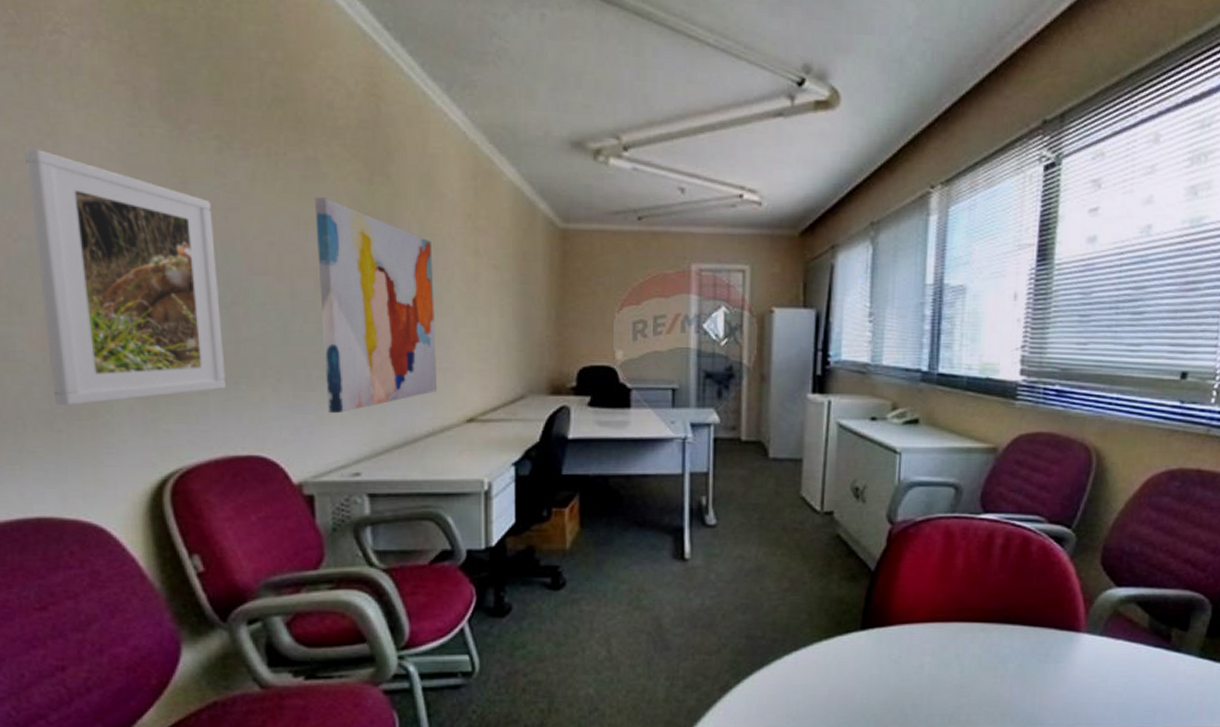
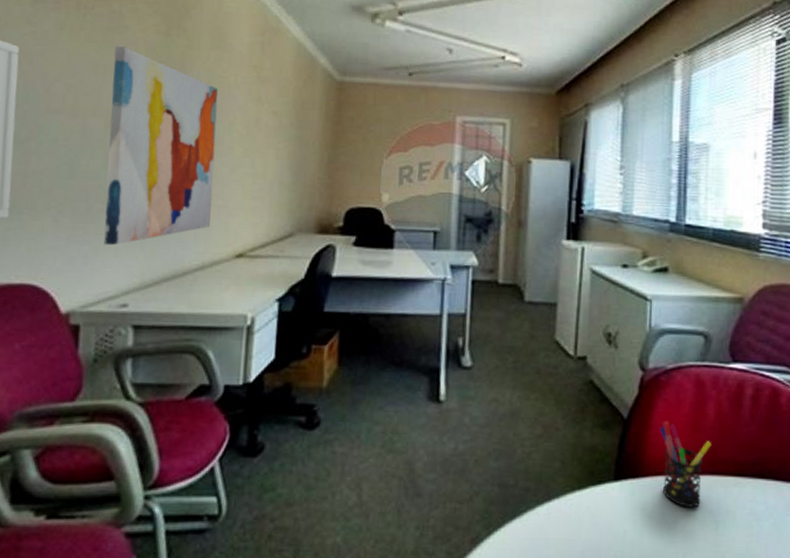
pen holder: none [907,572,959,654] -> present [659,421,711,509]

